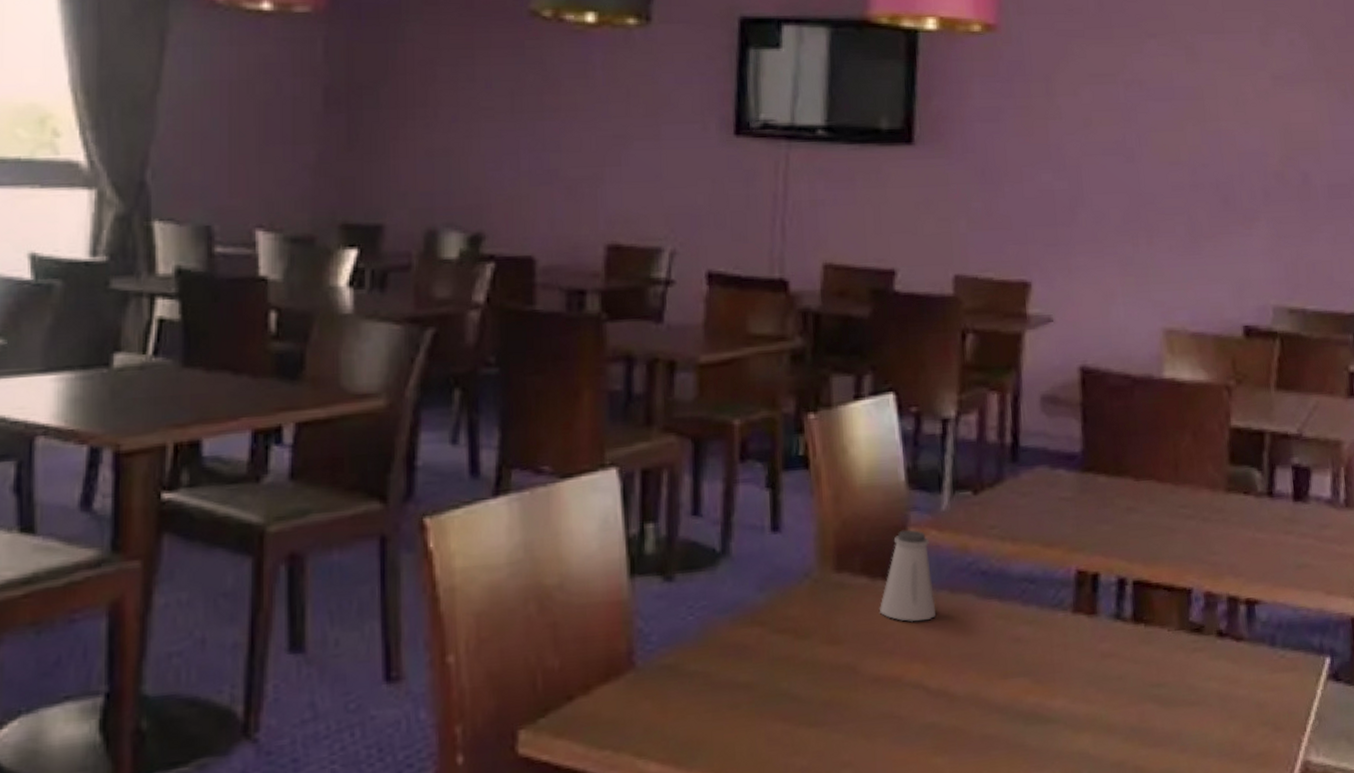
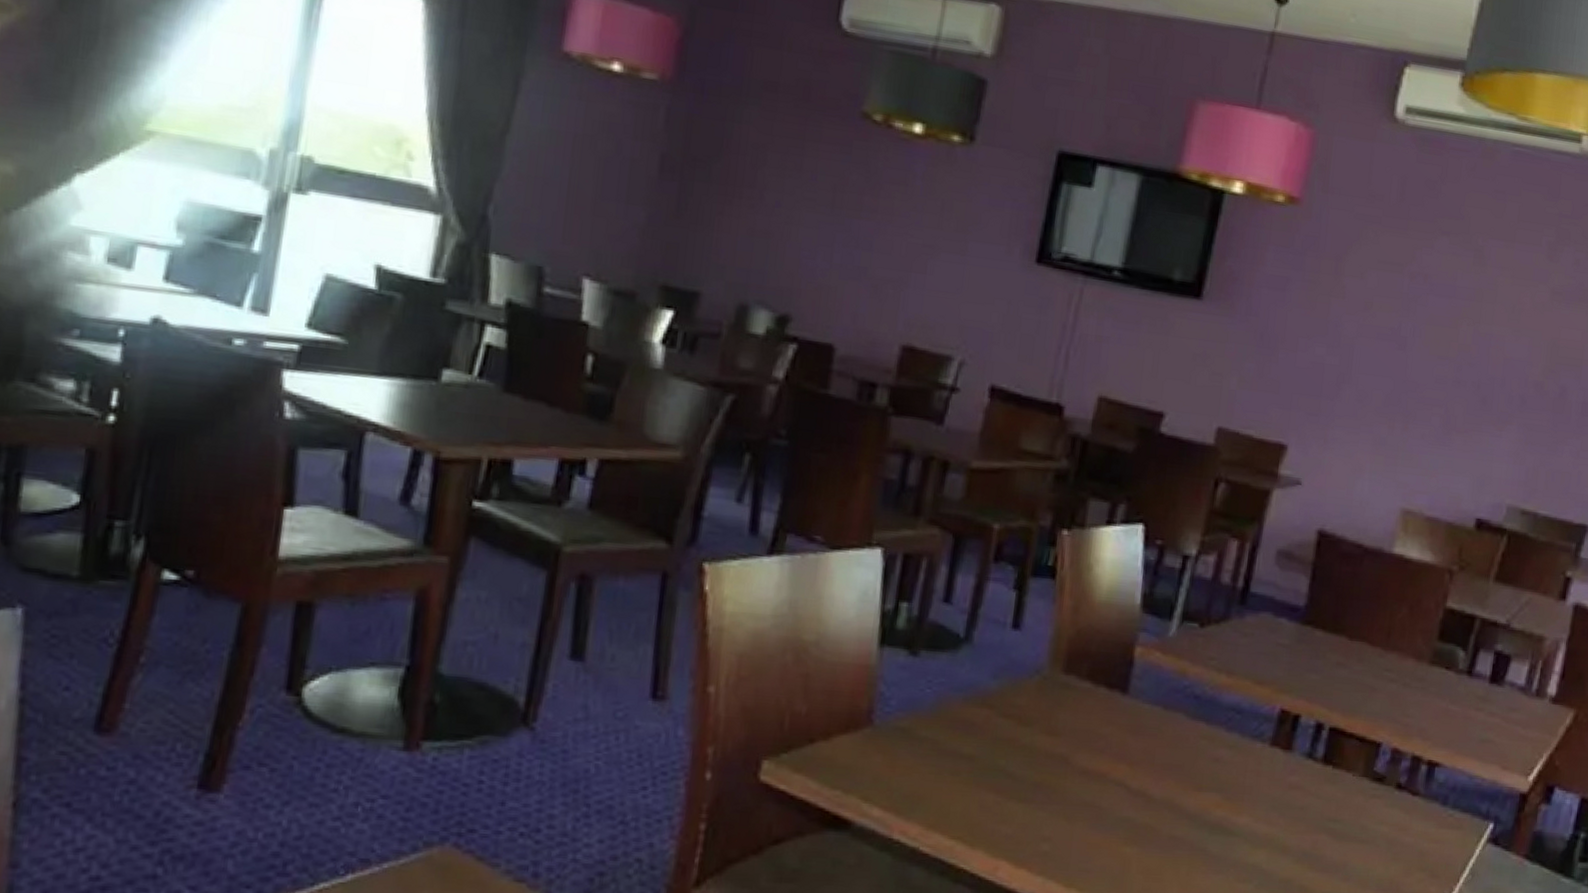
saltshaker: present [878,529,937,622] -> none [1097,647,1153,729]

